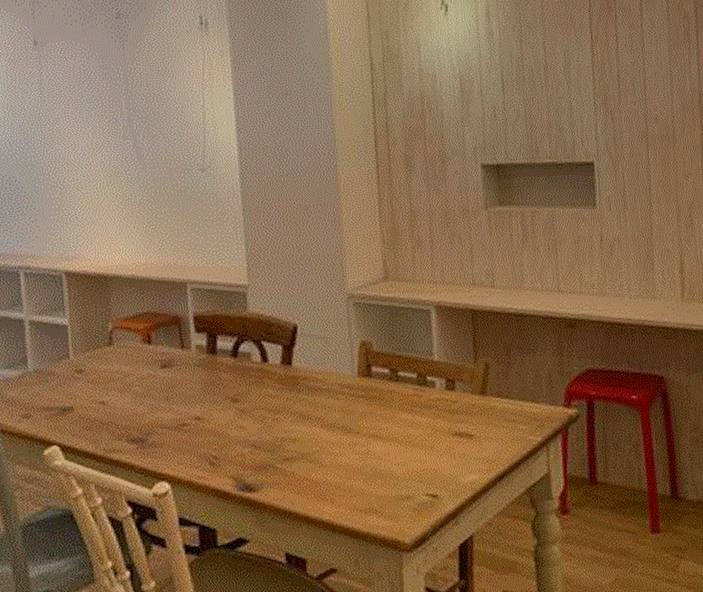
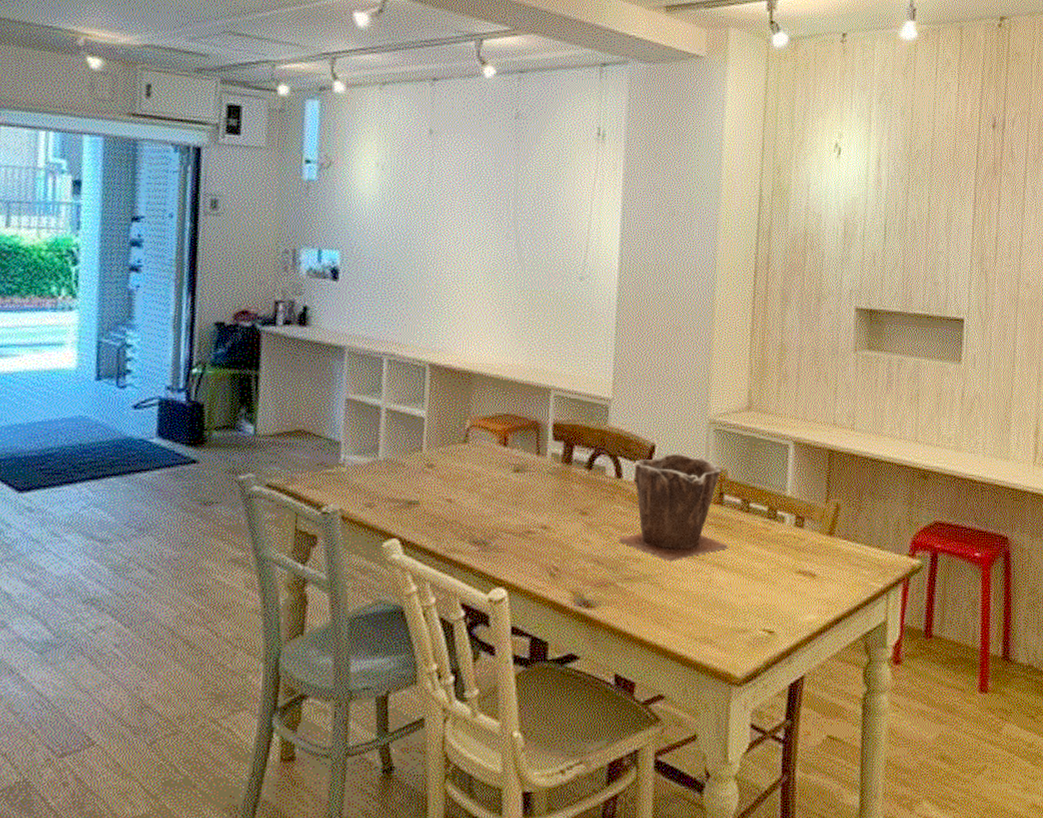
plant pot: none [273,331,383,438] -> present [619,454,729,562]

